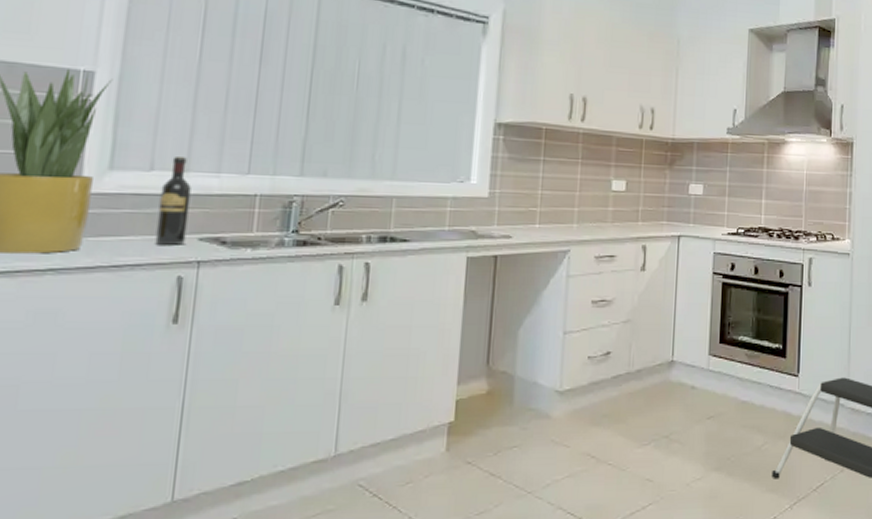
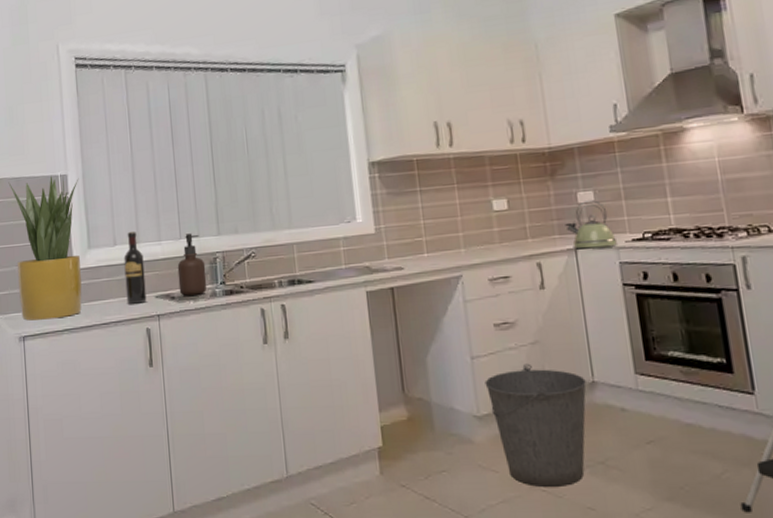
soap dispenser: none [234,169,277,244] -> present [177,233,207,297]
bucket: none [572,341,666,461] -> present [484,363,586,487]
kettle: none [674,191,716,238] -> present [565,199,619,249]

